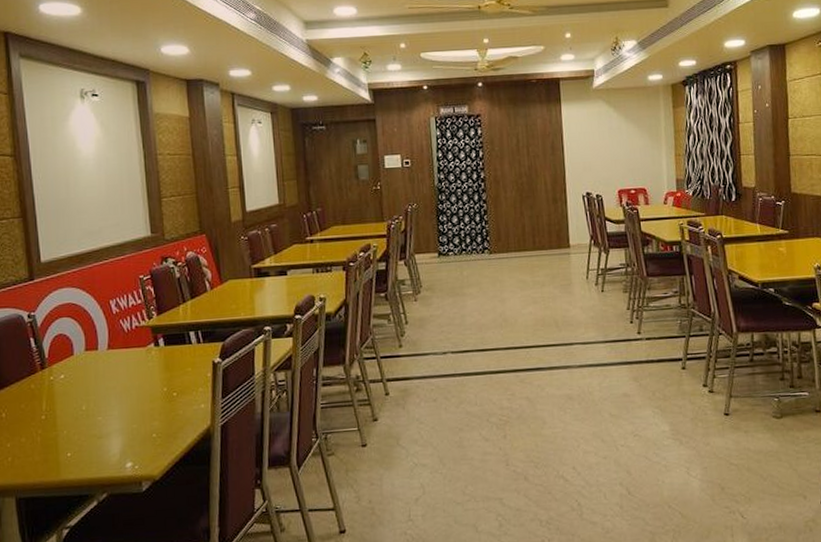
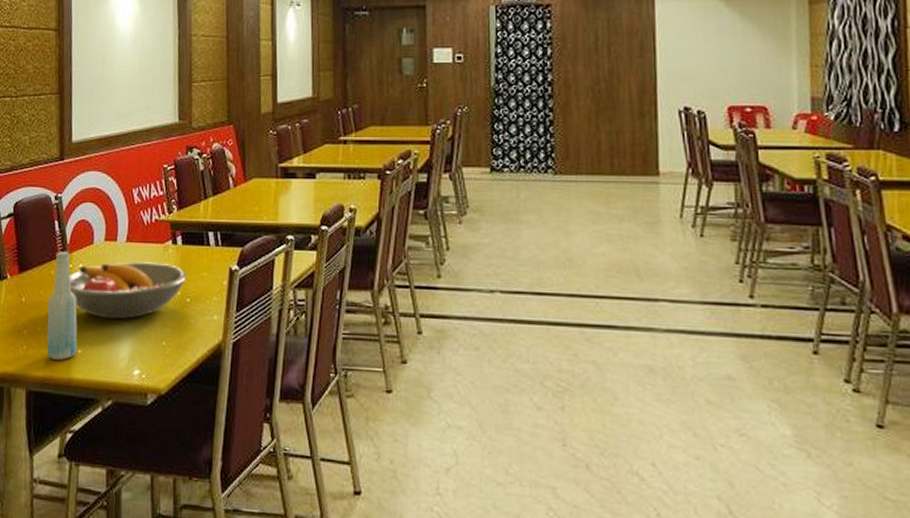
bottle: none [30,365,66,466] -> present [46,252,78,360]
fruit bowl: none [51,364,172,422] -> present [69,262,188,320]

